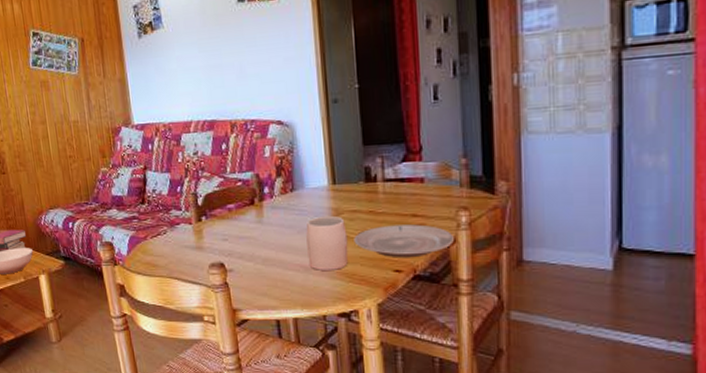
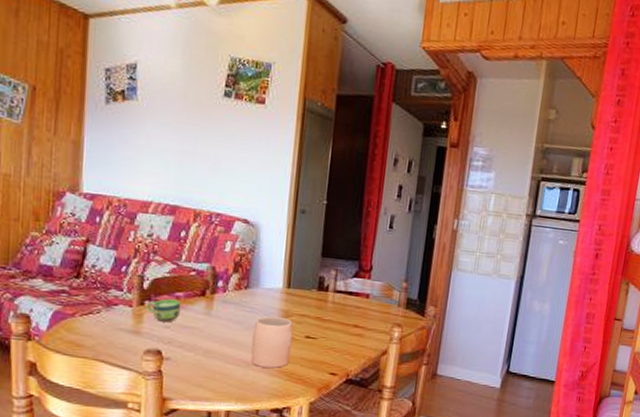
cup: none [204,212,235,235] -> present [146,299,182,322]
plate: present [354,224,454,258] -> none [298,332,386,364]

